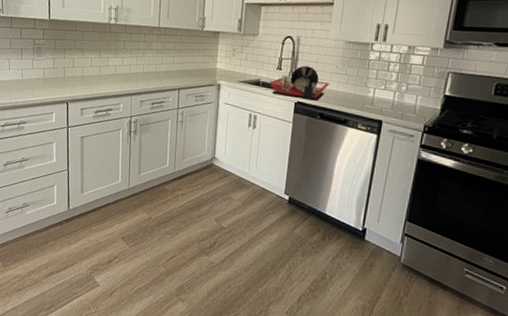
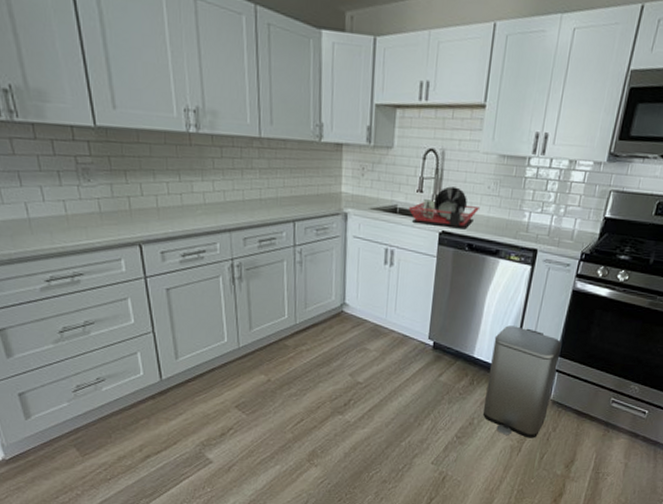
pedal bin: none [334,187,410,301] -> present [483,325,562,438]

